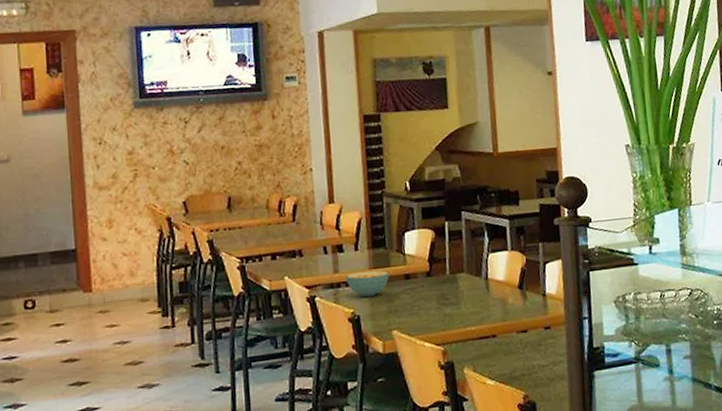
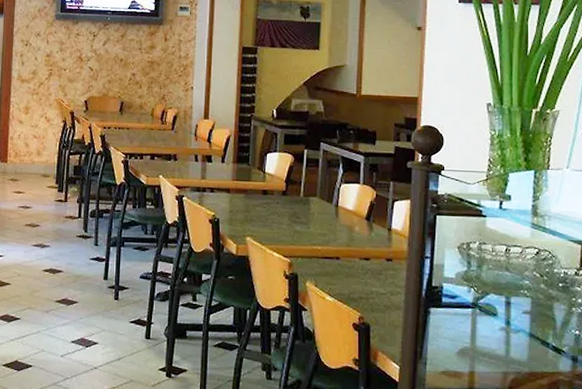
cereal bowl: present [346,270,389,297] -> none [212,181,249,205]

